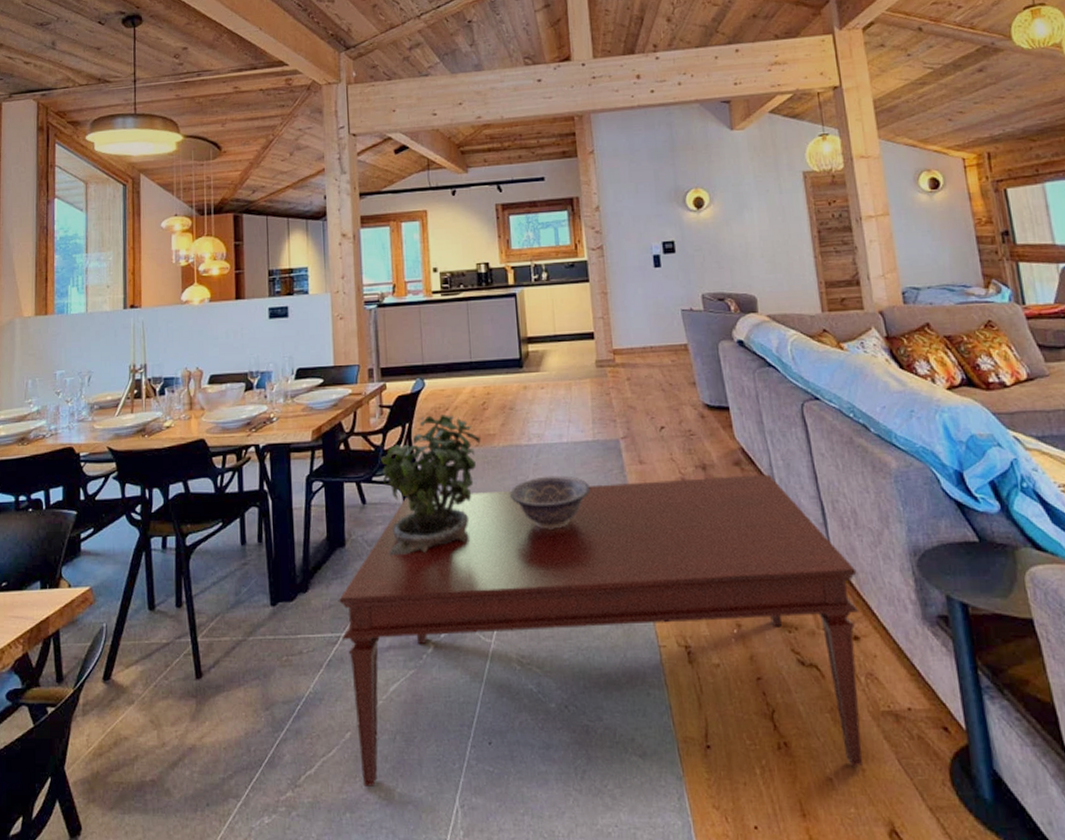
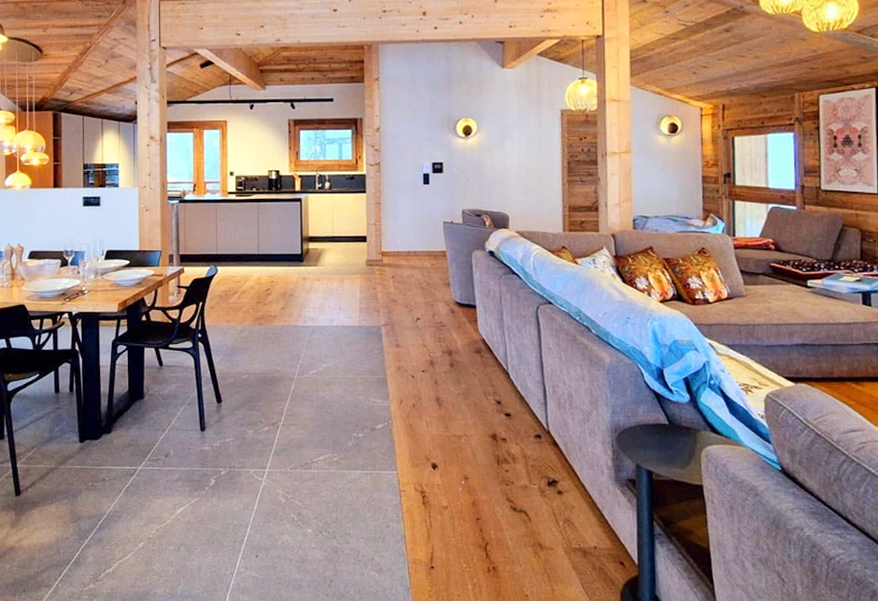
coffee table: present [339,474,863,787] -> none [137,361,567,588]
potted plant: present [381,414,481,555] -> none [177,297,263,408]
decorative bowl: present [510,475,590,529] -> none [286,352,353,395]

